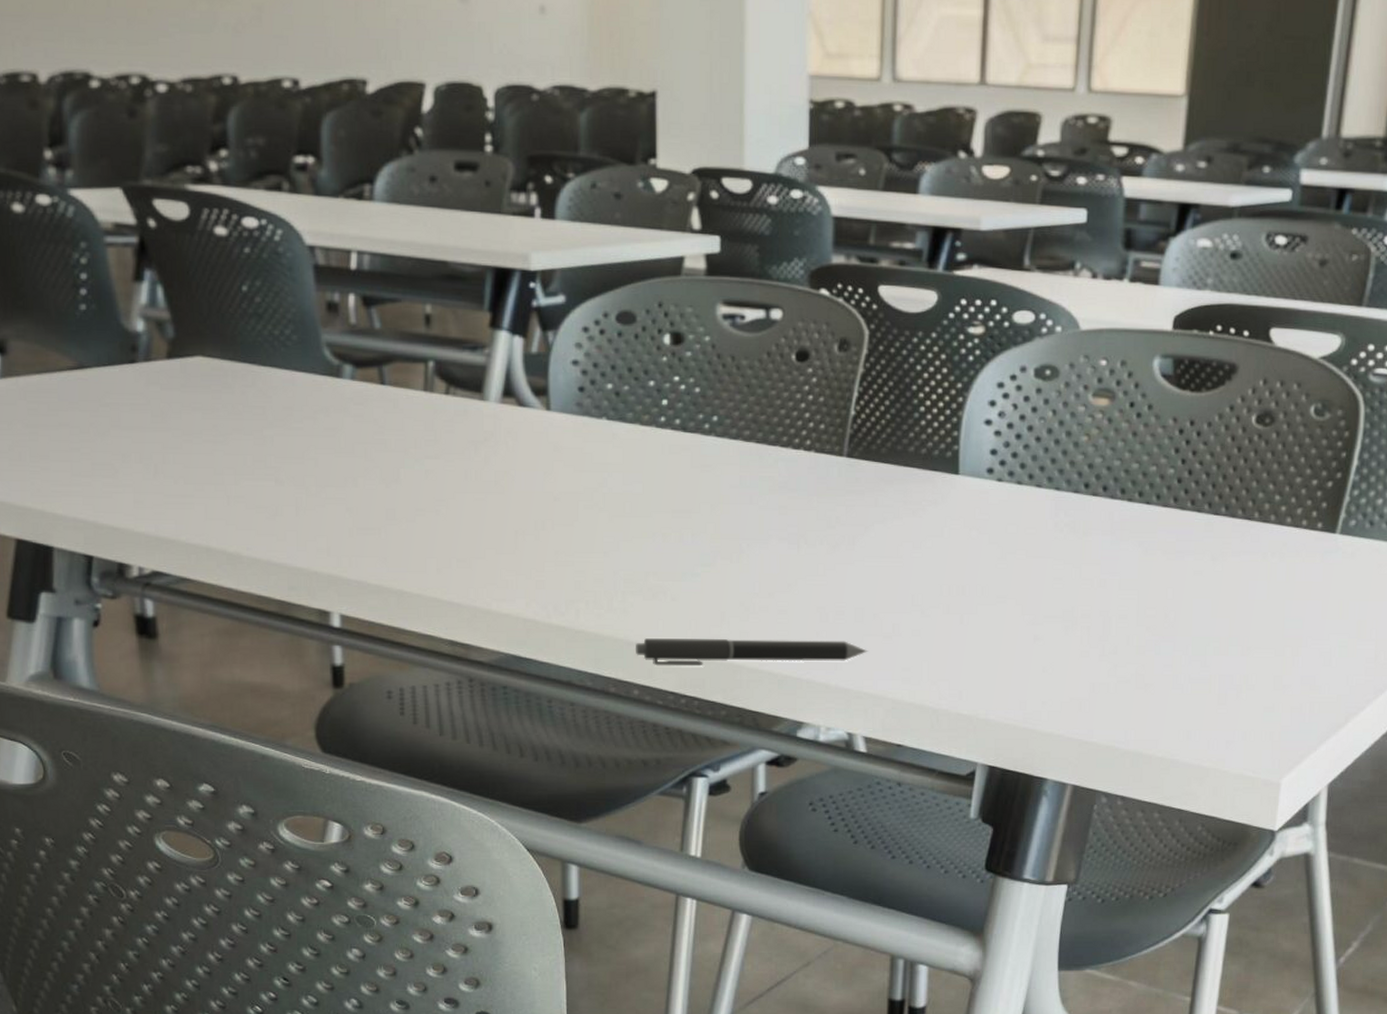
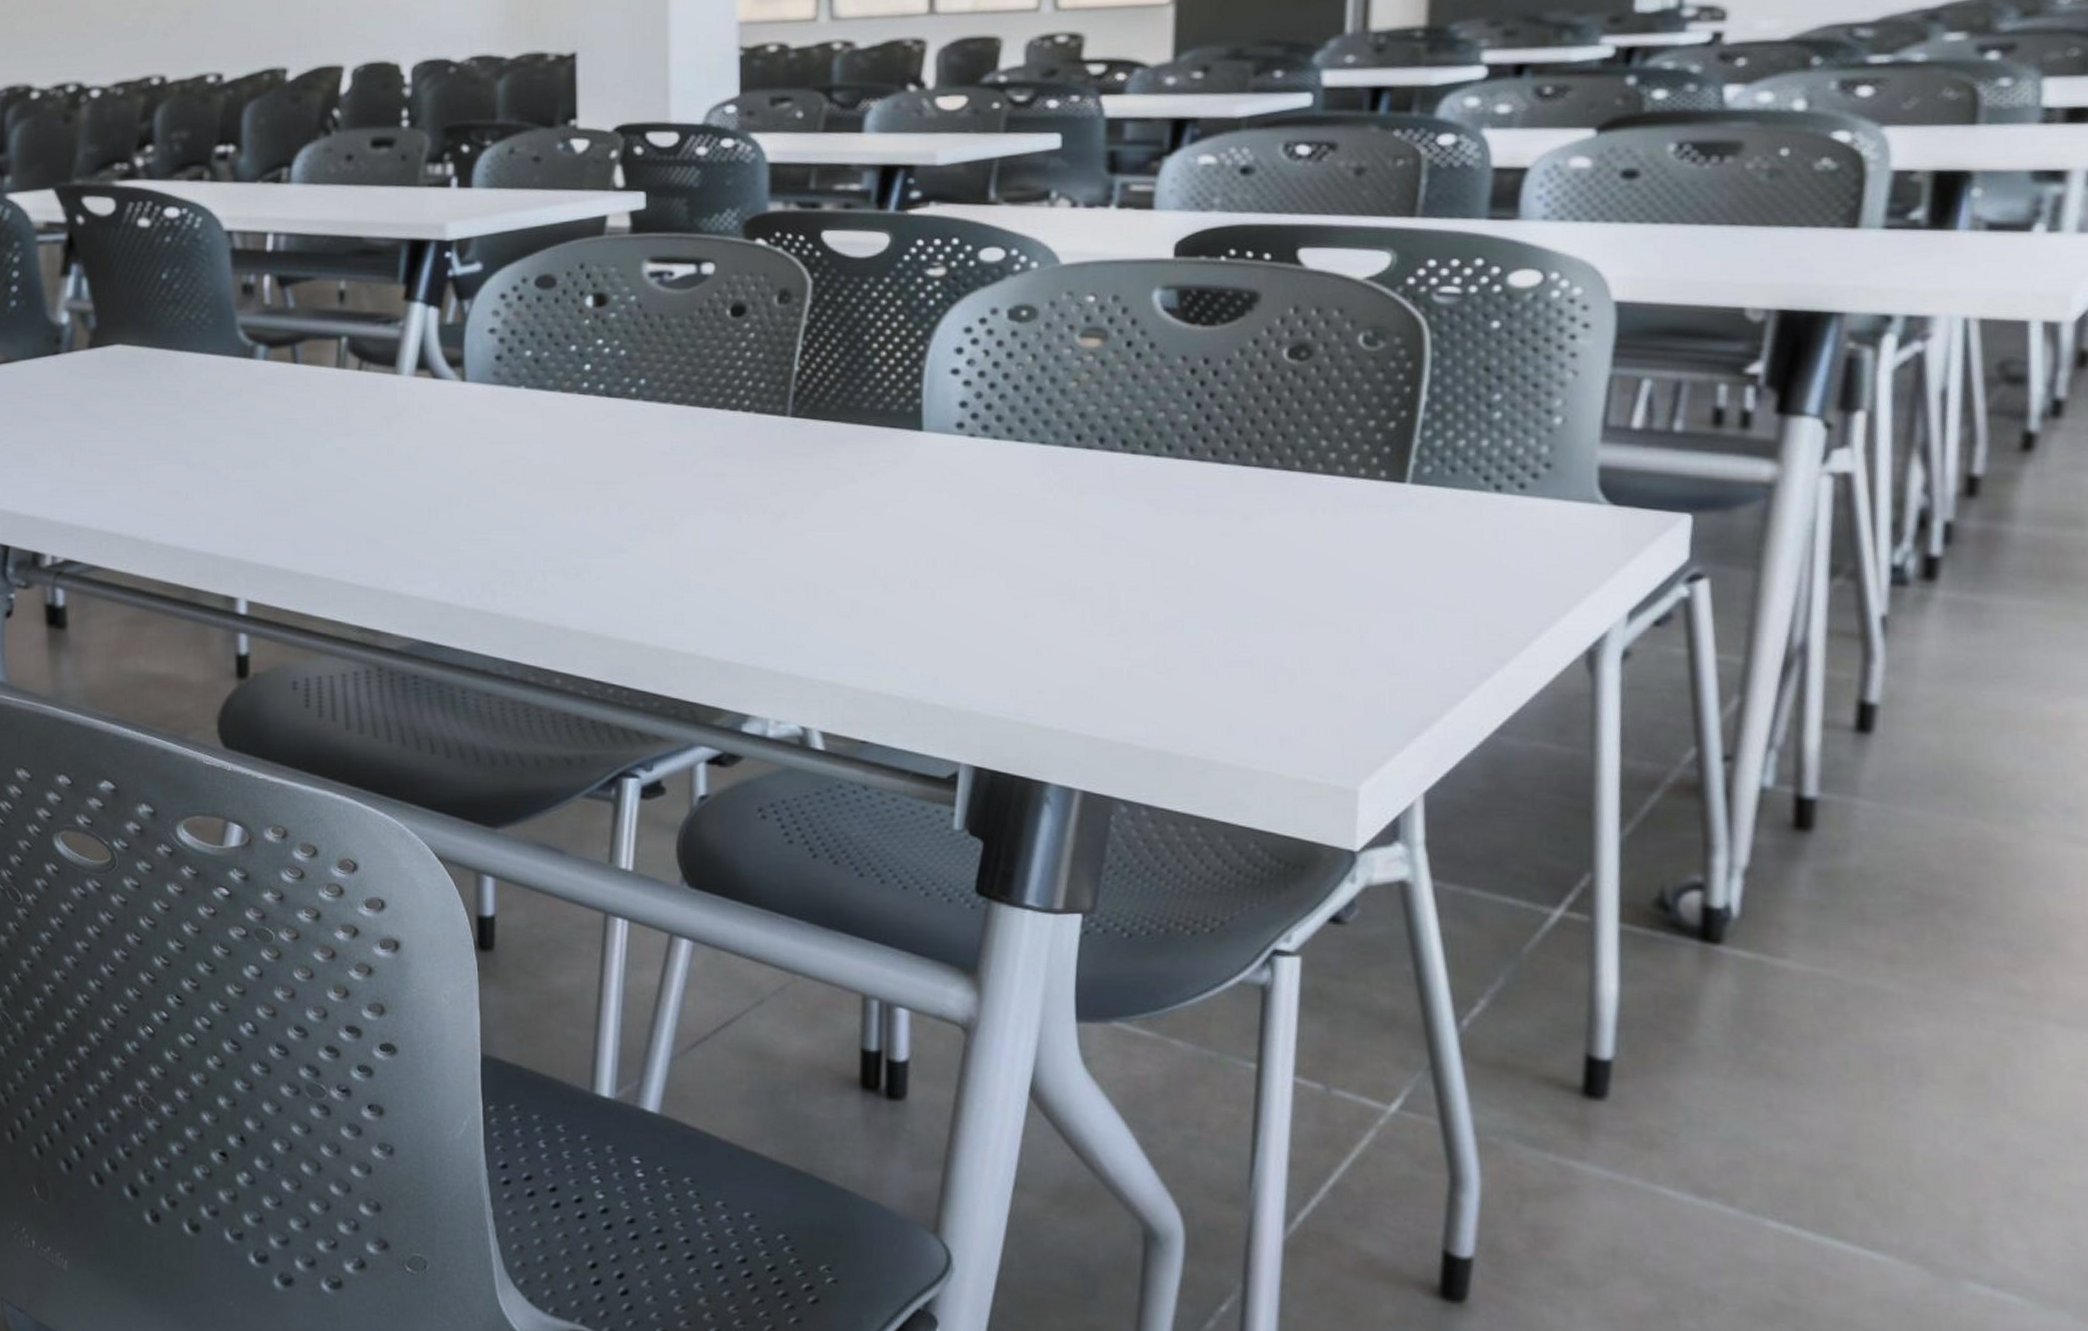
pen: present [636,638,868,667] -> none [557,621,823,652]

